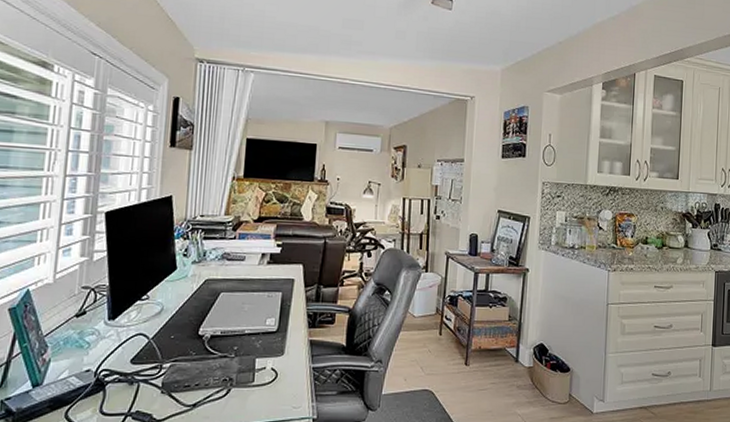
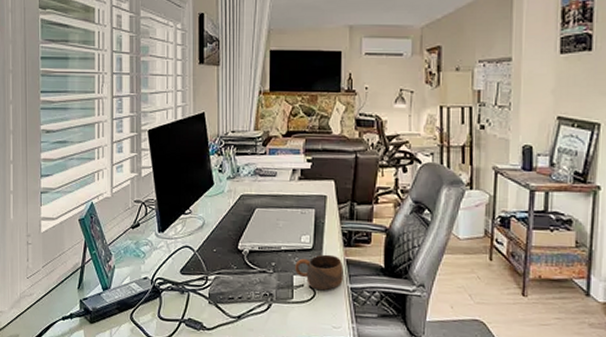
cup: none [258,336,307,372] -> present [295,254,343,291]

